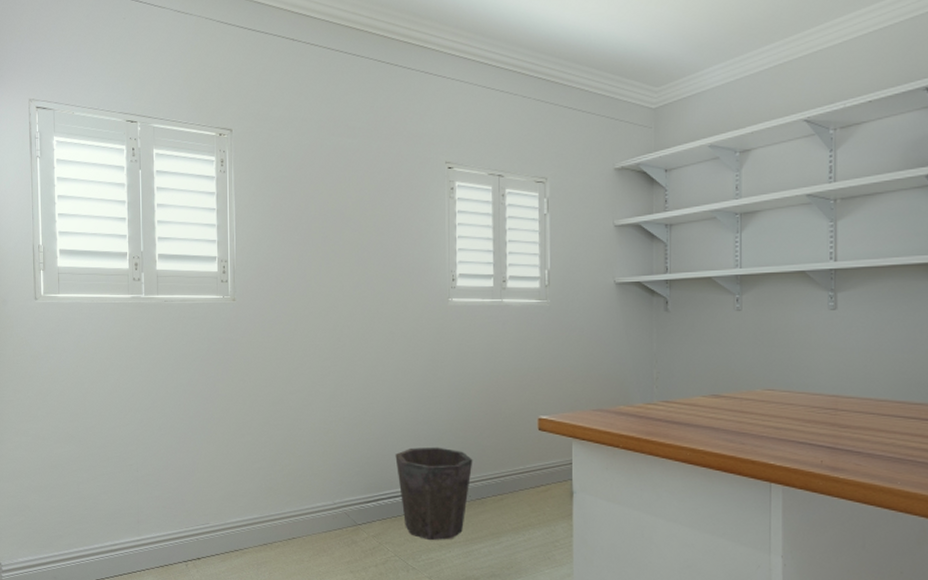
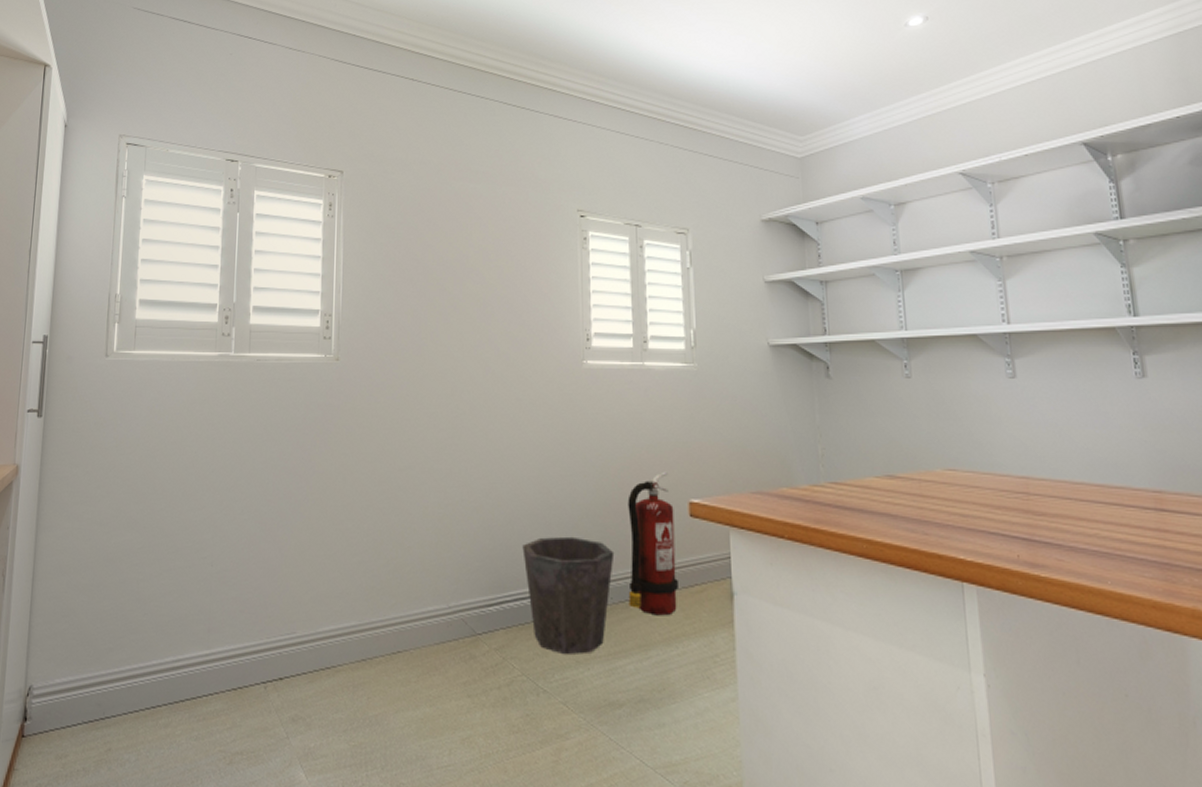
fire extinguisher: none [484,393,526,510] -> present [627,471,678,616]

